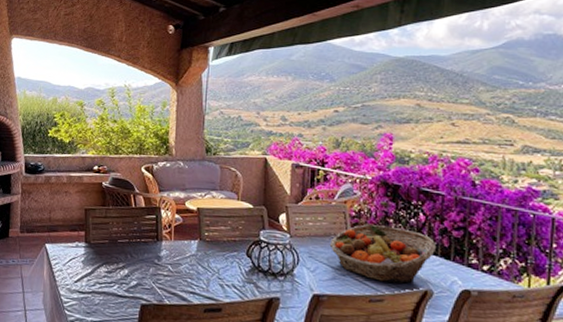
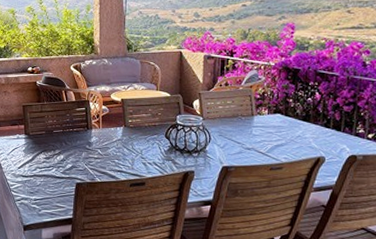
fruit basket: present [329,224,437,284] -> none [237,105,330,153]

